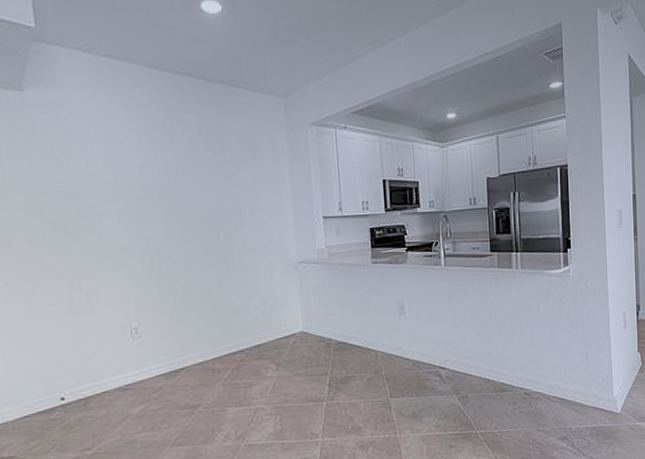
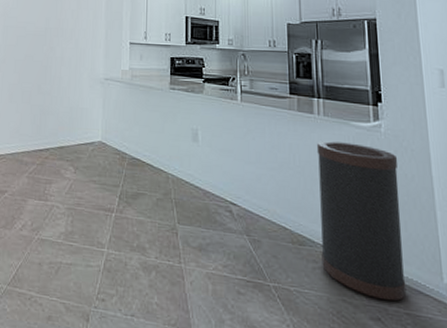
trash can: none [515,290,586,422] -> present [316,141,407,301]

